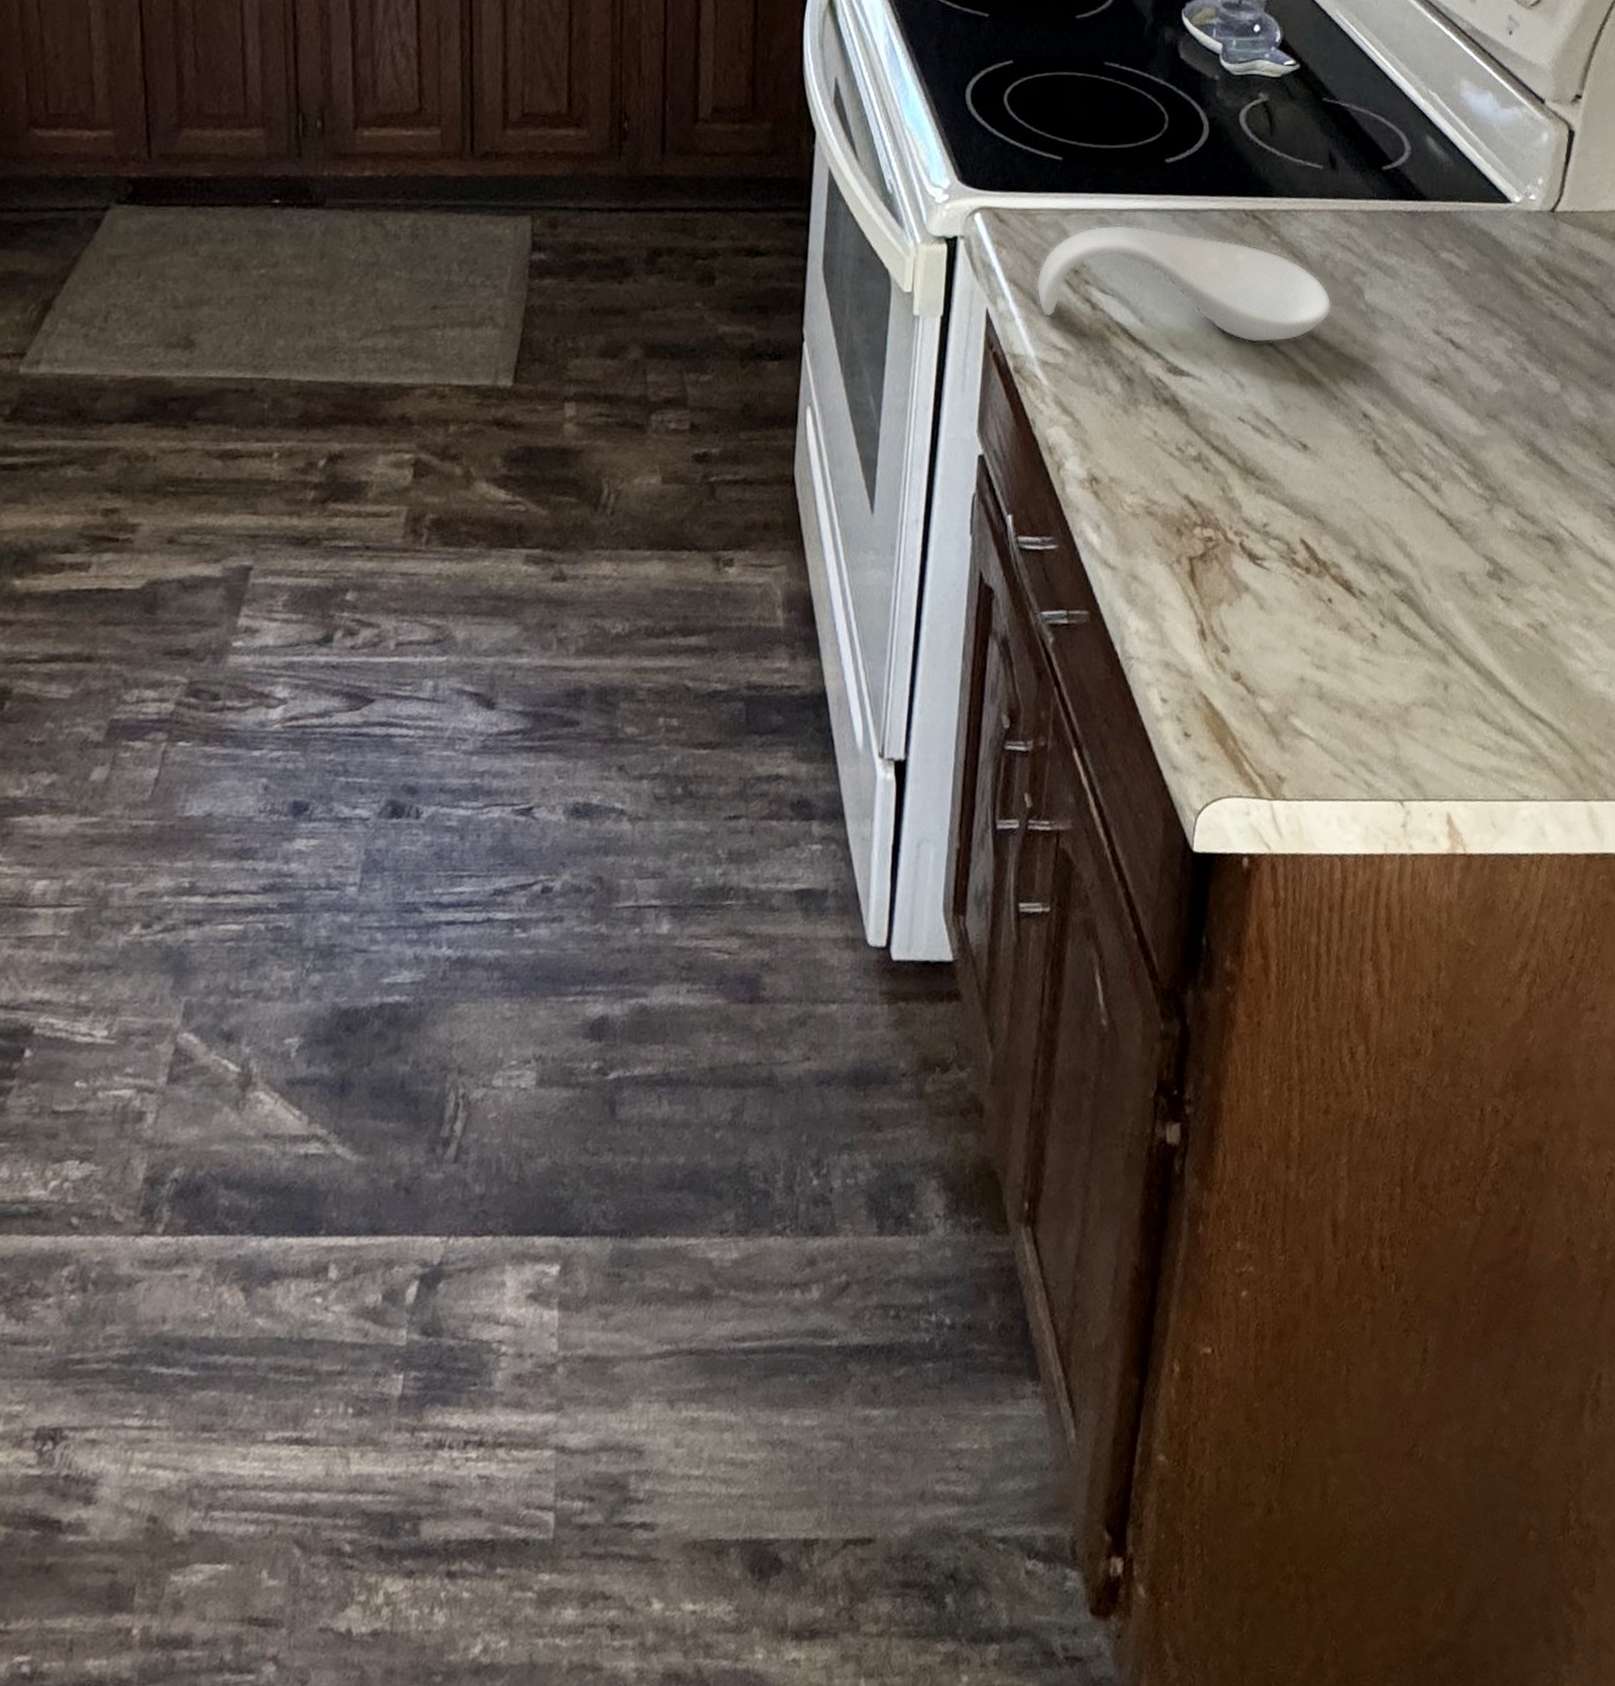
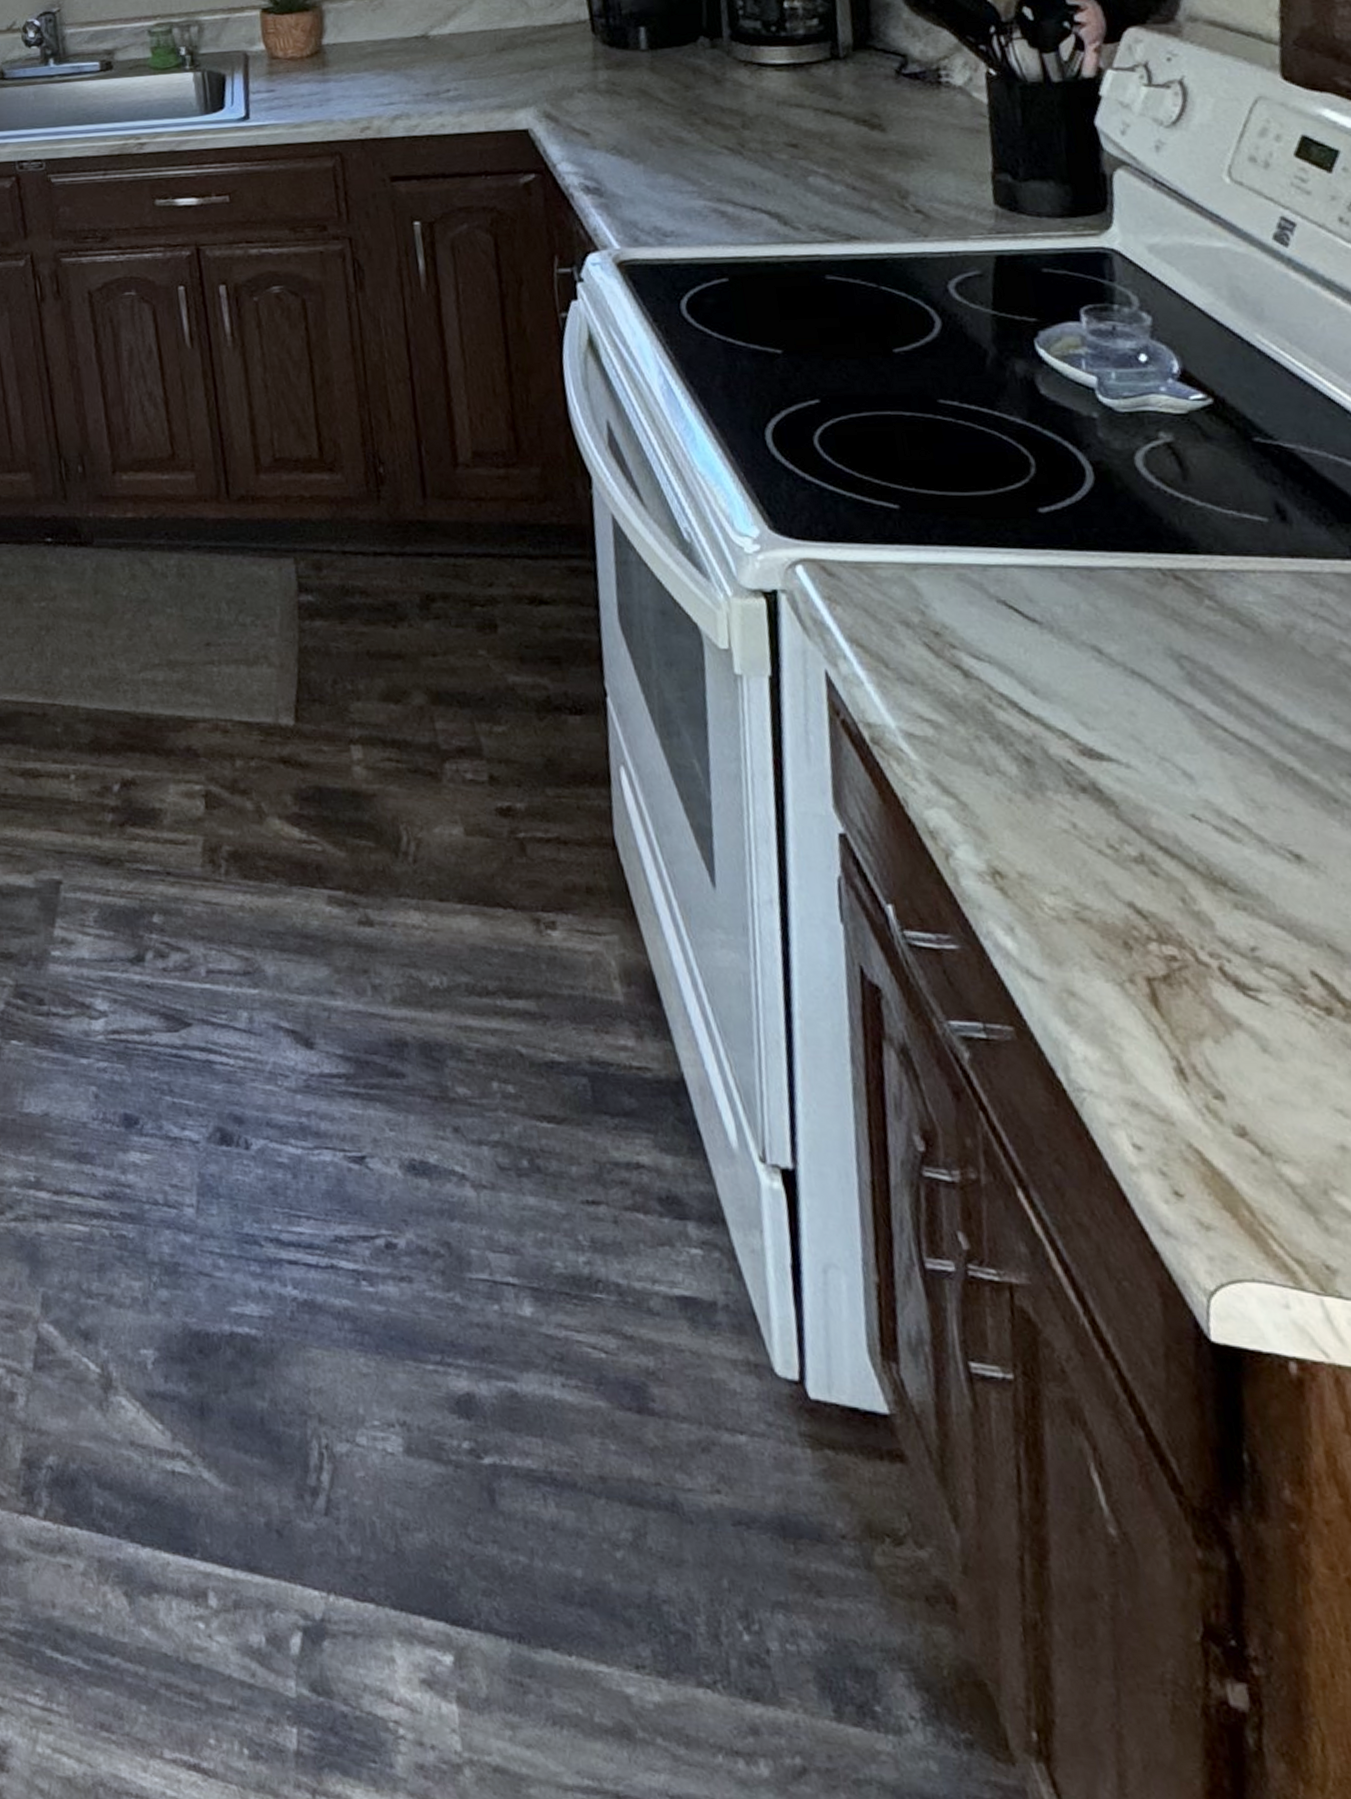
spoon rest: present [1036,224,1332,344] -> none [884,581,1311,728]

